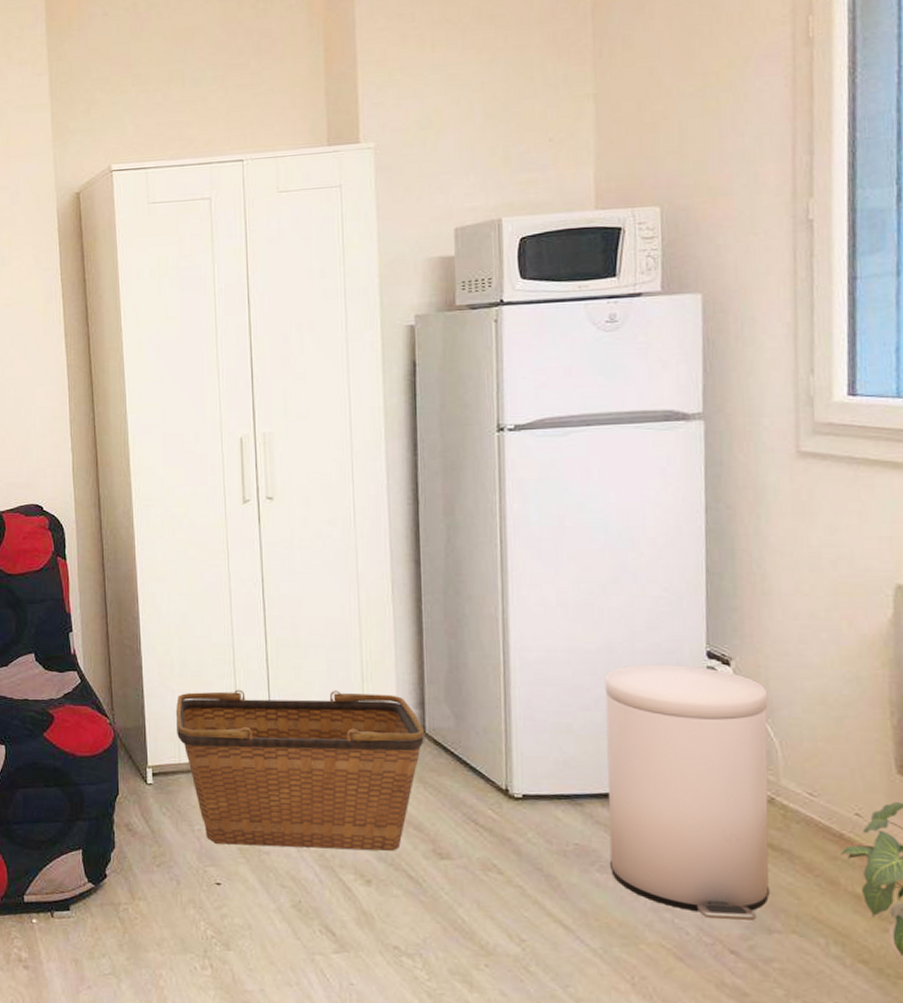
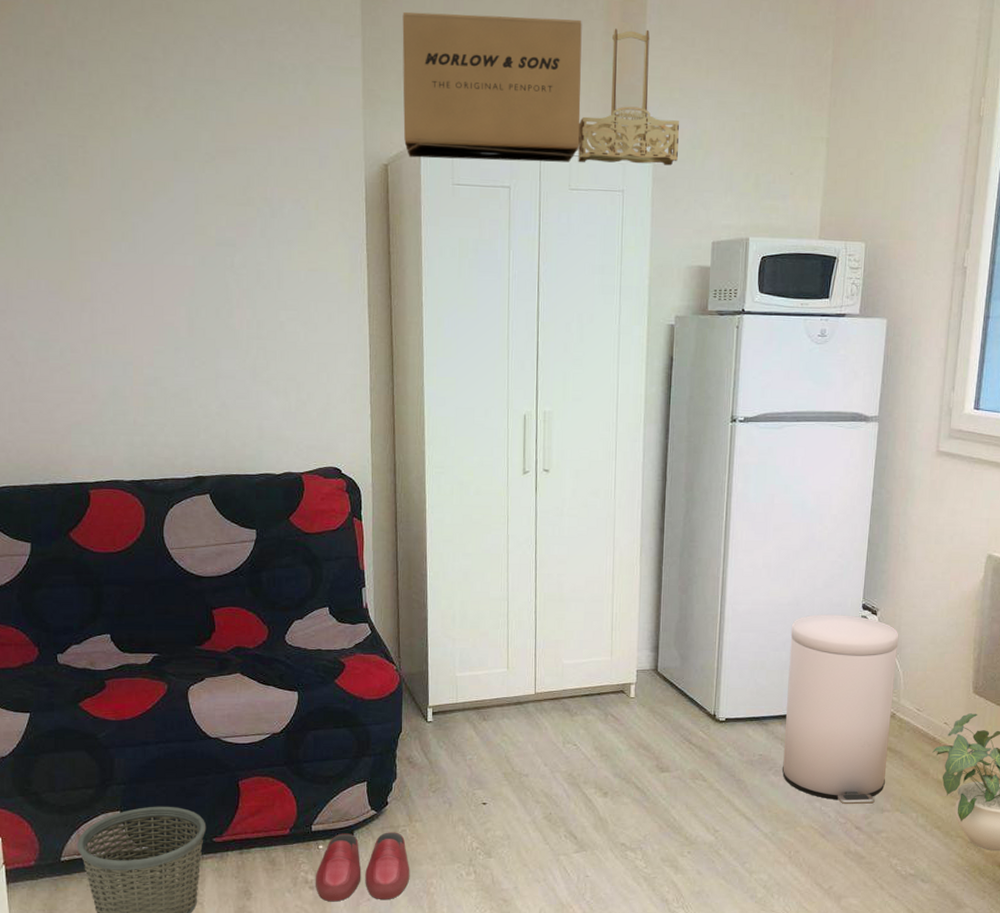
slippers: none [30,907,135,990] -> present [316,832,410,902]
box: none [89,16,287,182] -> present [402,11,582,162]
bicycle basket: present [175,689,424,851] -> none [455,638,657,770]
decorative basket: none [284,13,404,163] -> present [578,28,679,166]

